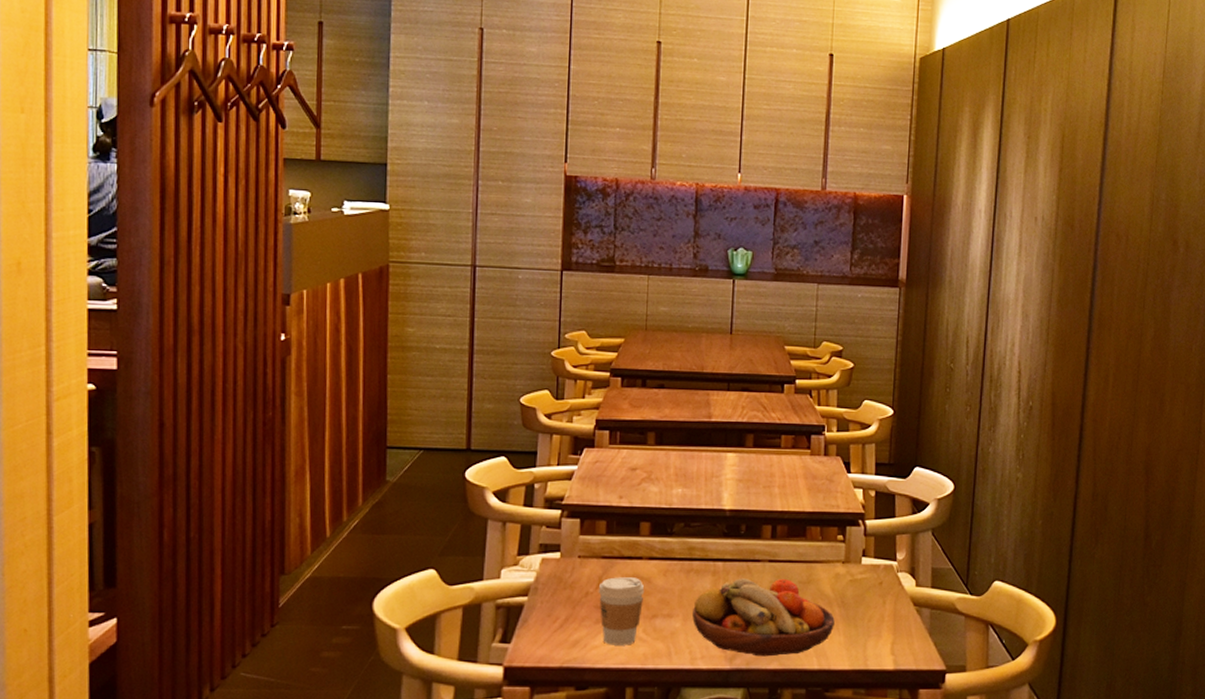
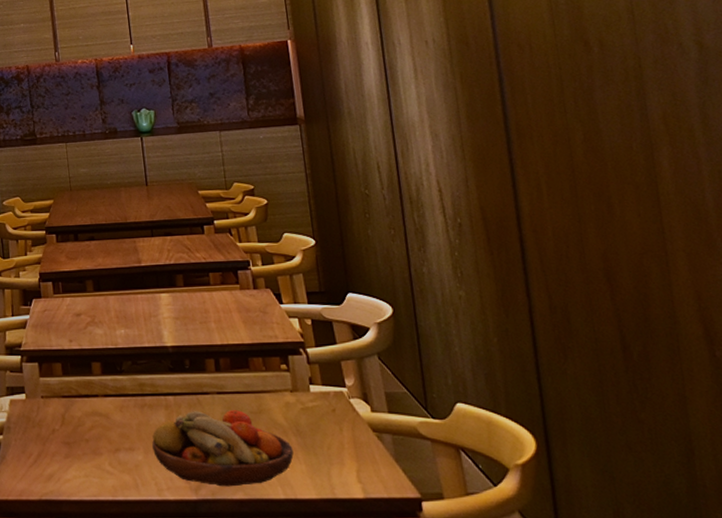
coffee cup: present [598,577,645,645] -> none [62,414,106,478]

